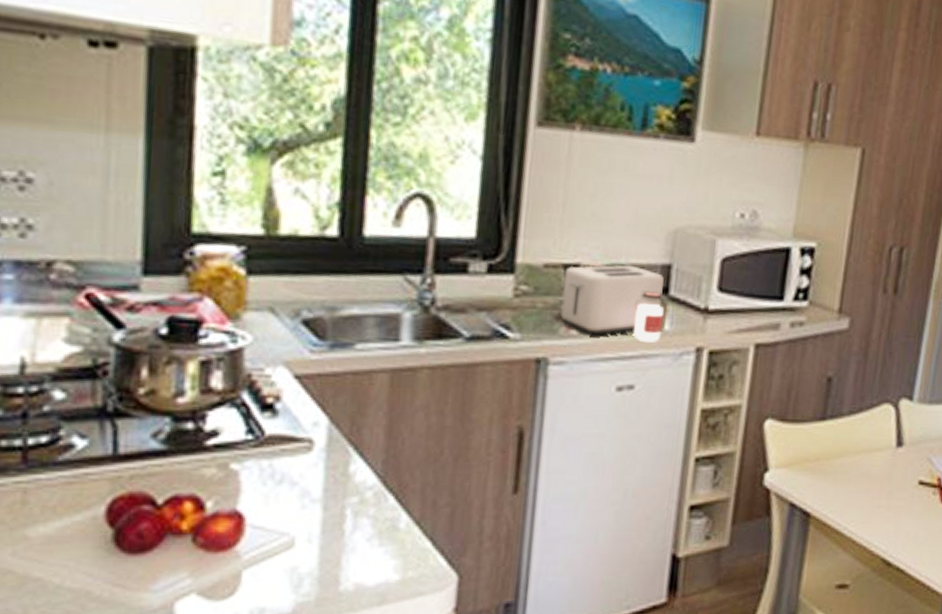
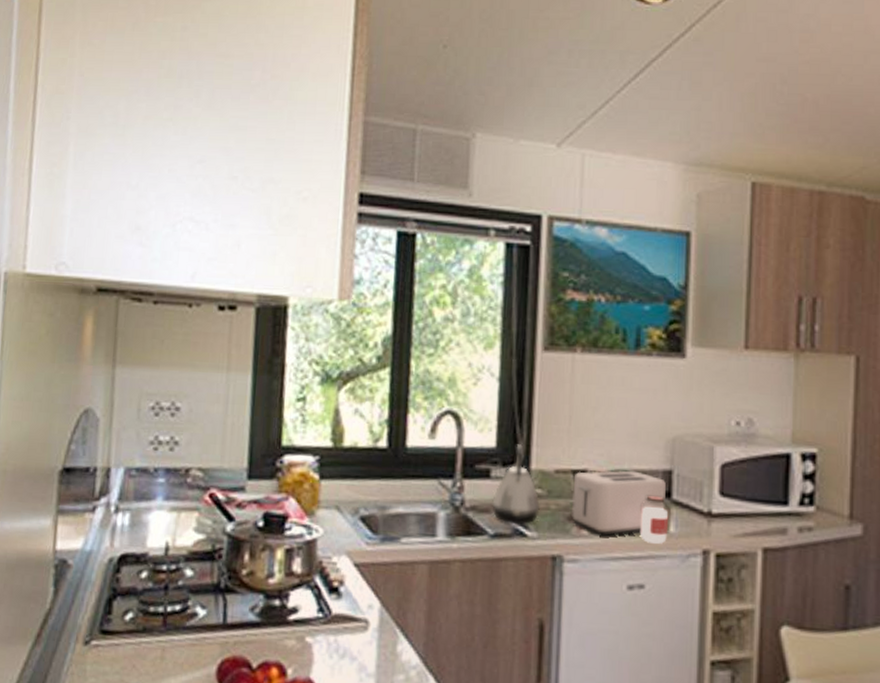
kettle: none [468,234,525,326] -> present [492,444,540,525]

